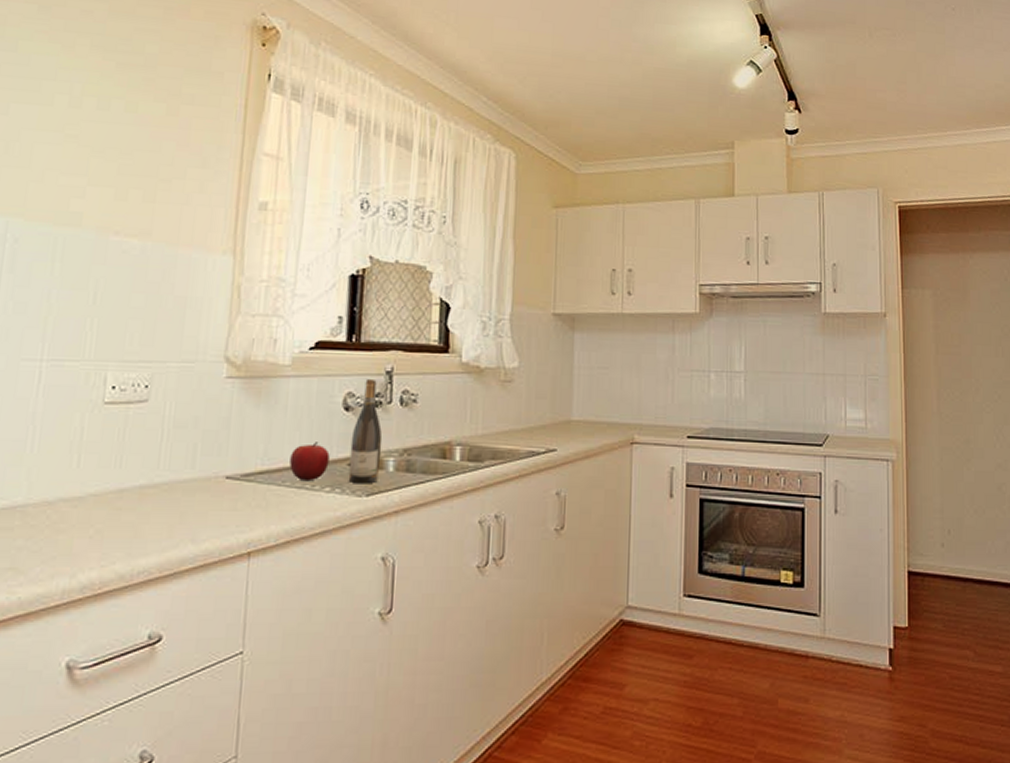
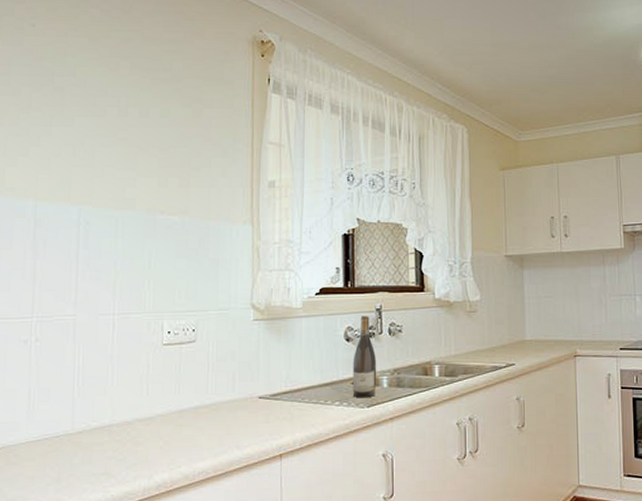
fruit: present [289,442,330,482] -> none [307,367,337,398]

